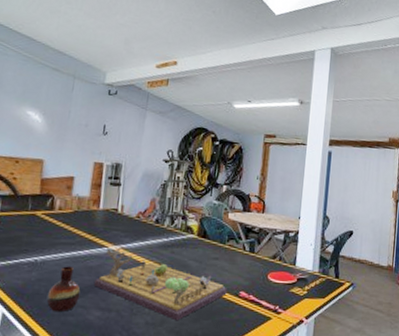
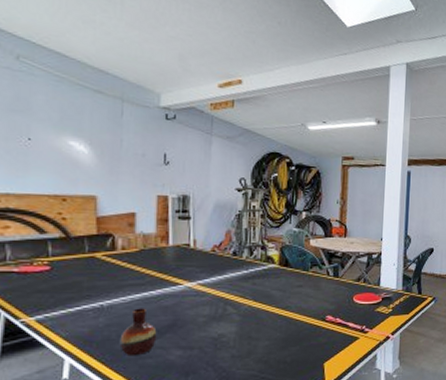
gameboard: present [93,248,227,321] -> none [170,285,314,351]

